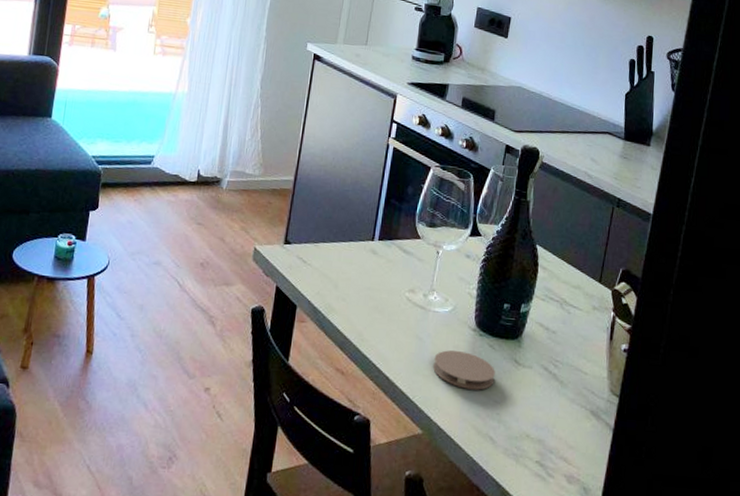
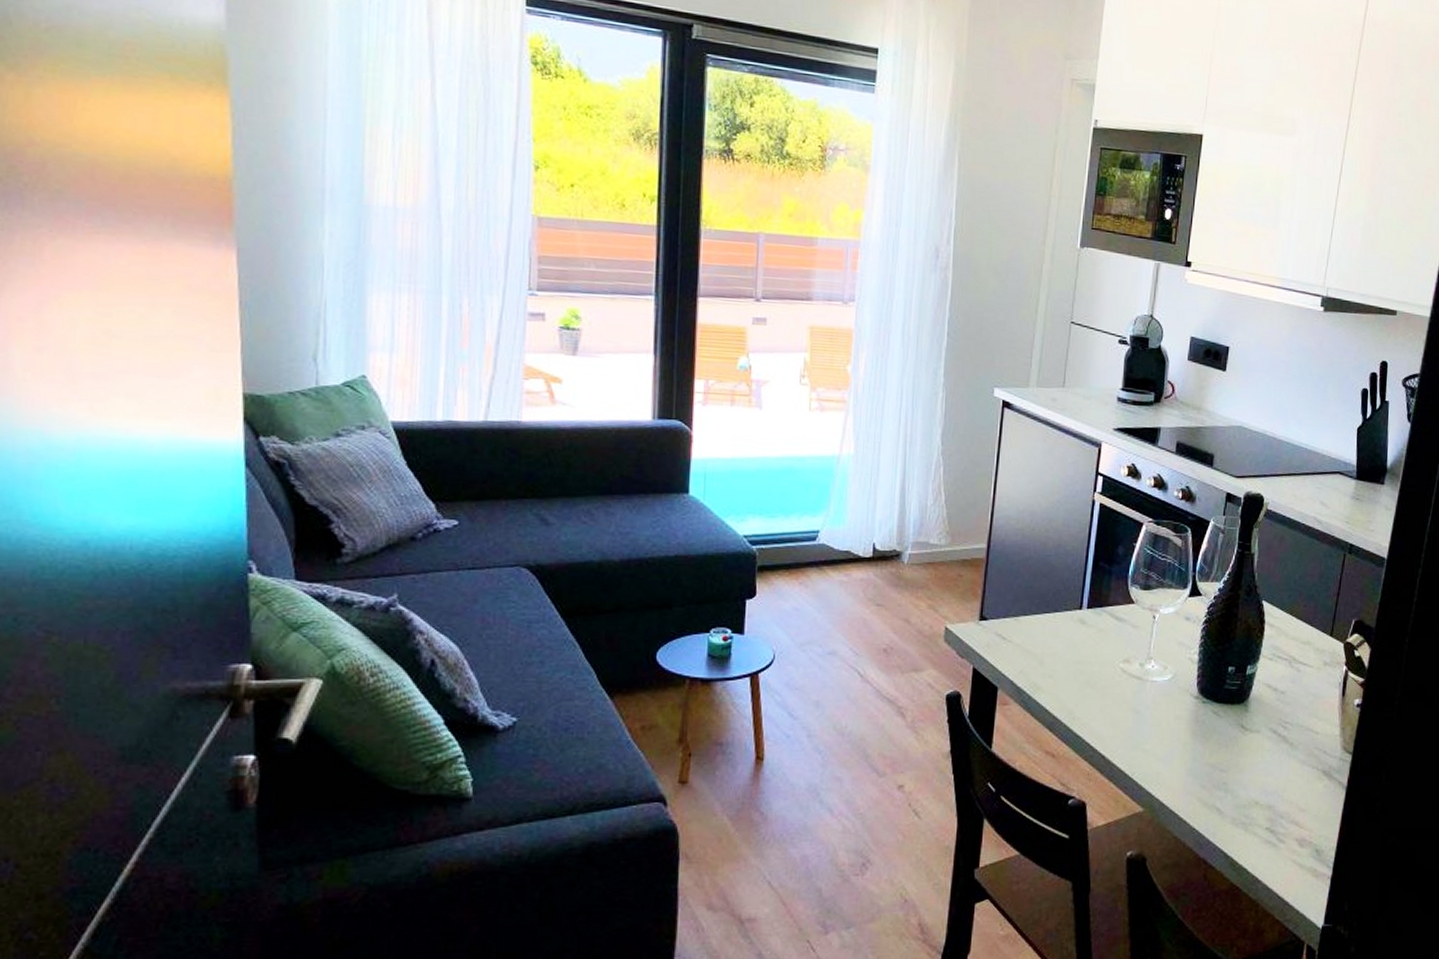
coaster: present [433,350,495,390] -> none [1153,721,1221,761]

